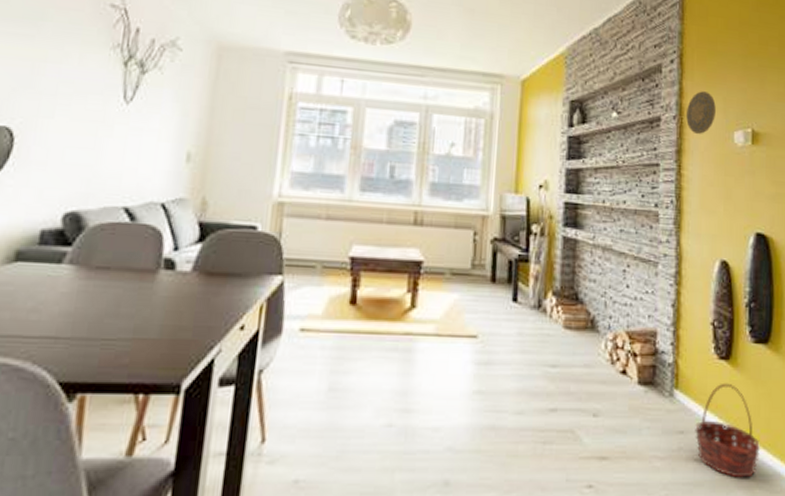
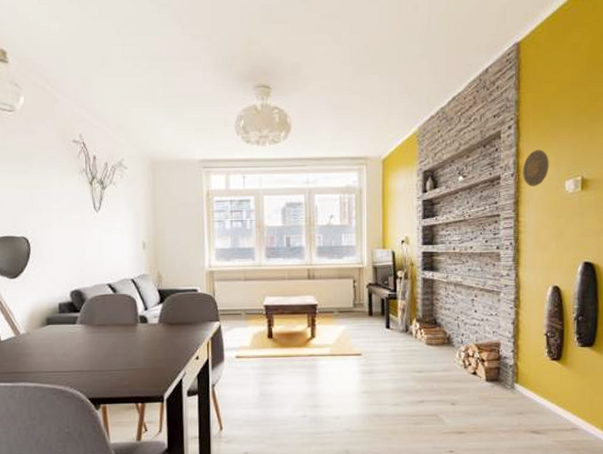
basket: present [695,383,761,478] -> none [532,377,586,443]

